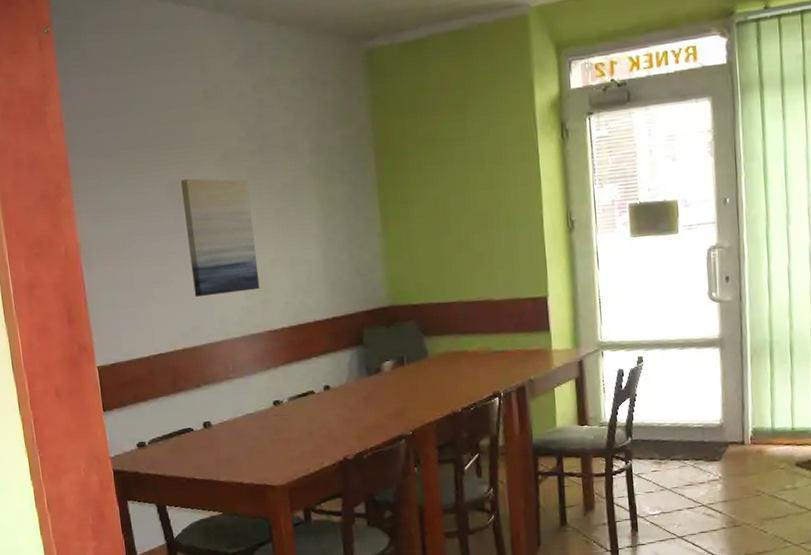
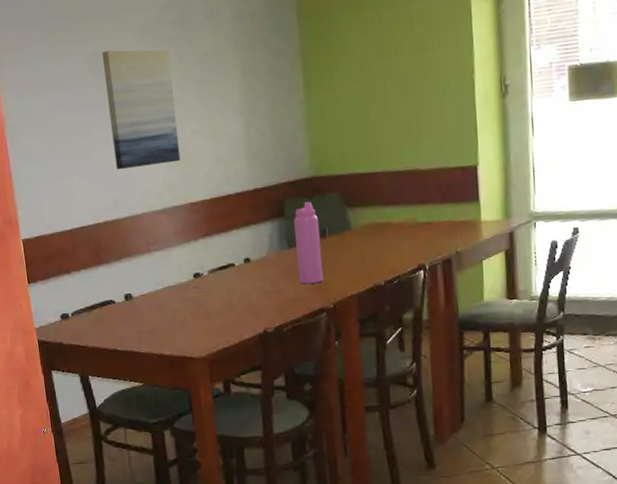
water bottle: none [372,329,402,412] -> present [294,201,323,285]

